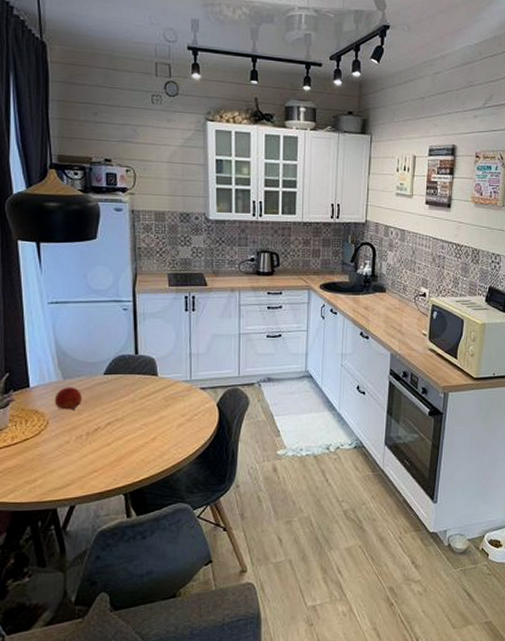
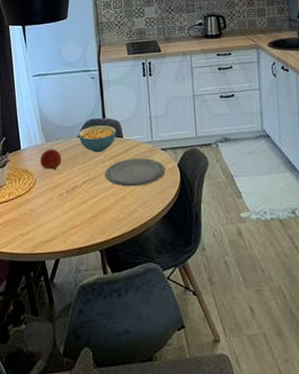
cereal bowl: none [104,362,150,392] -> present [78,125,117,153]
plate: none [134,397,203,428] -> present [105,157,166,187]

